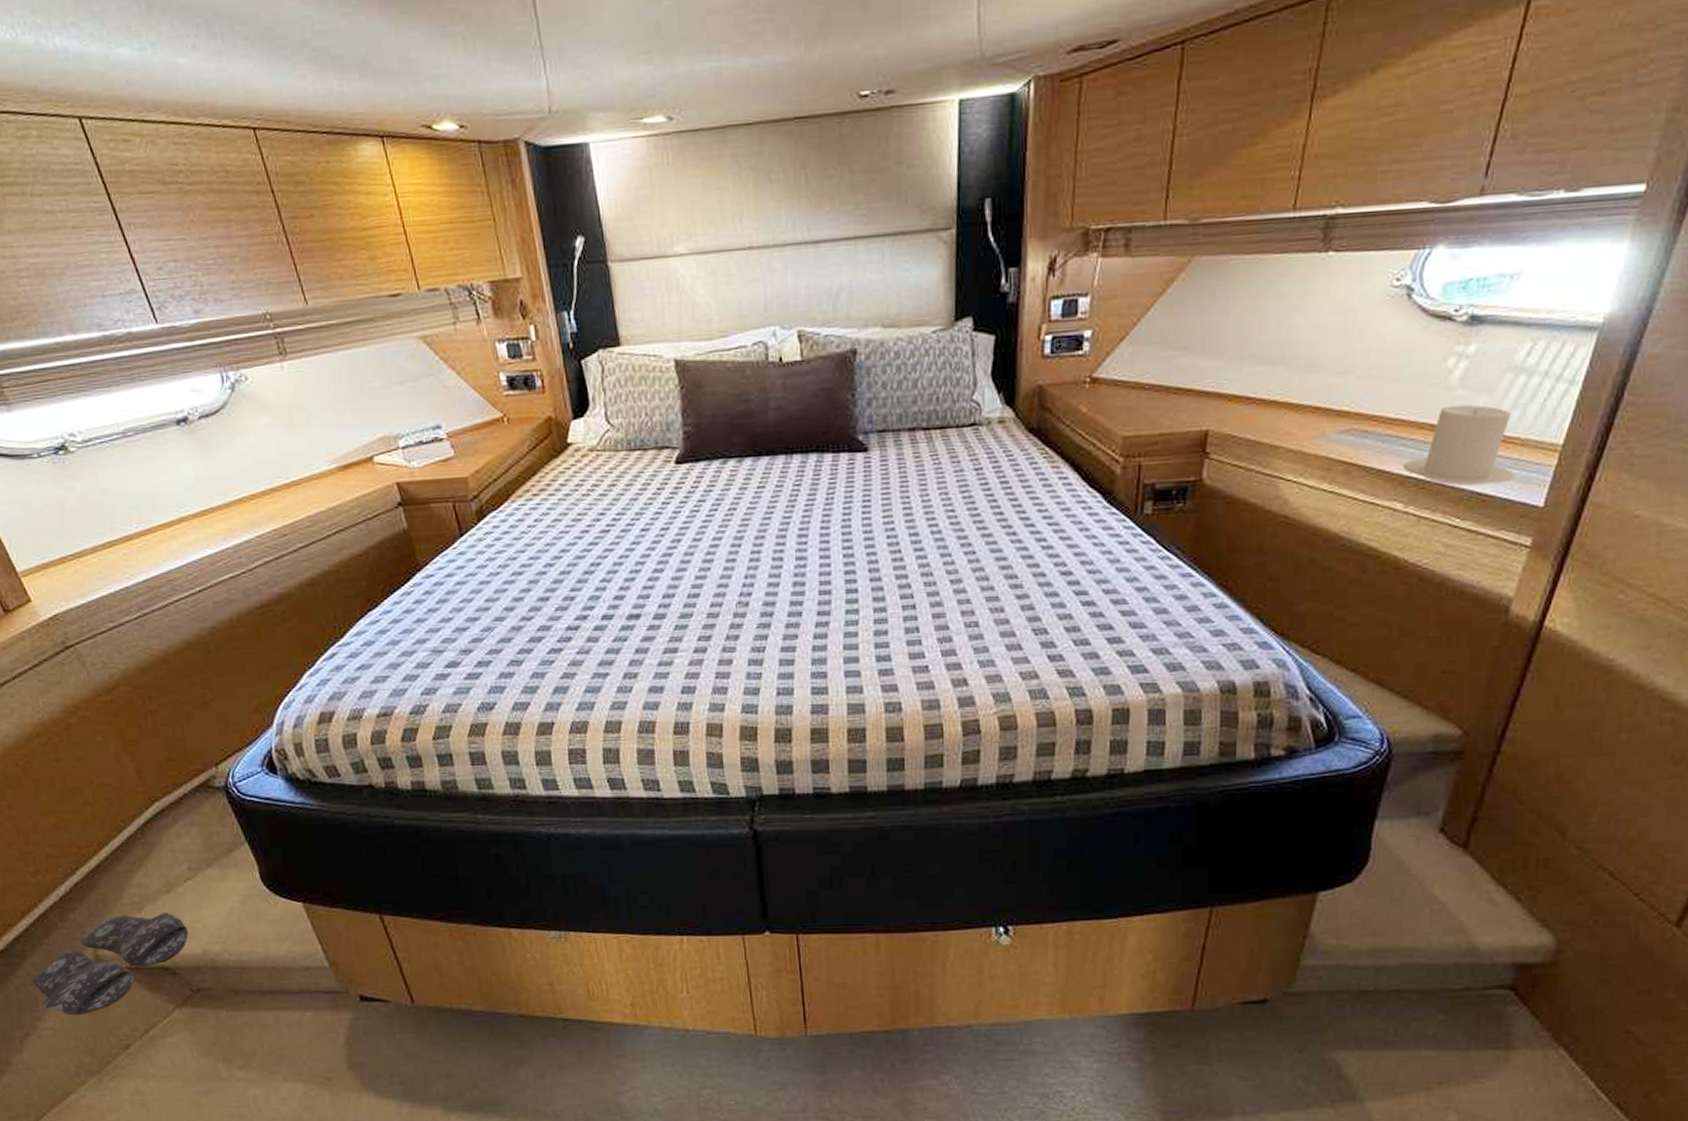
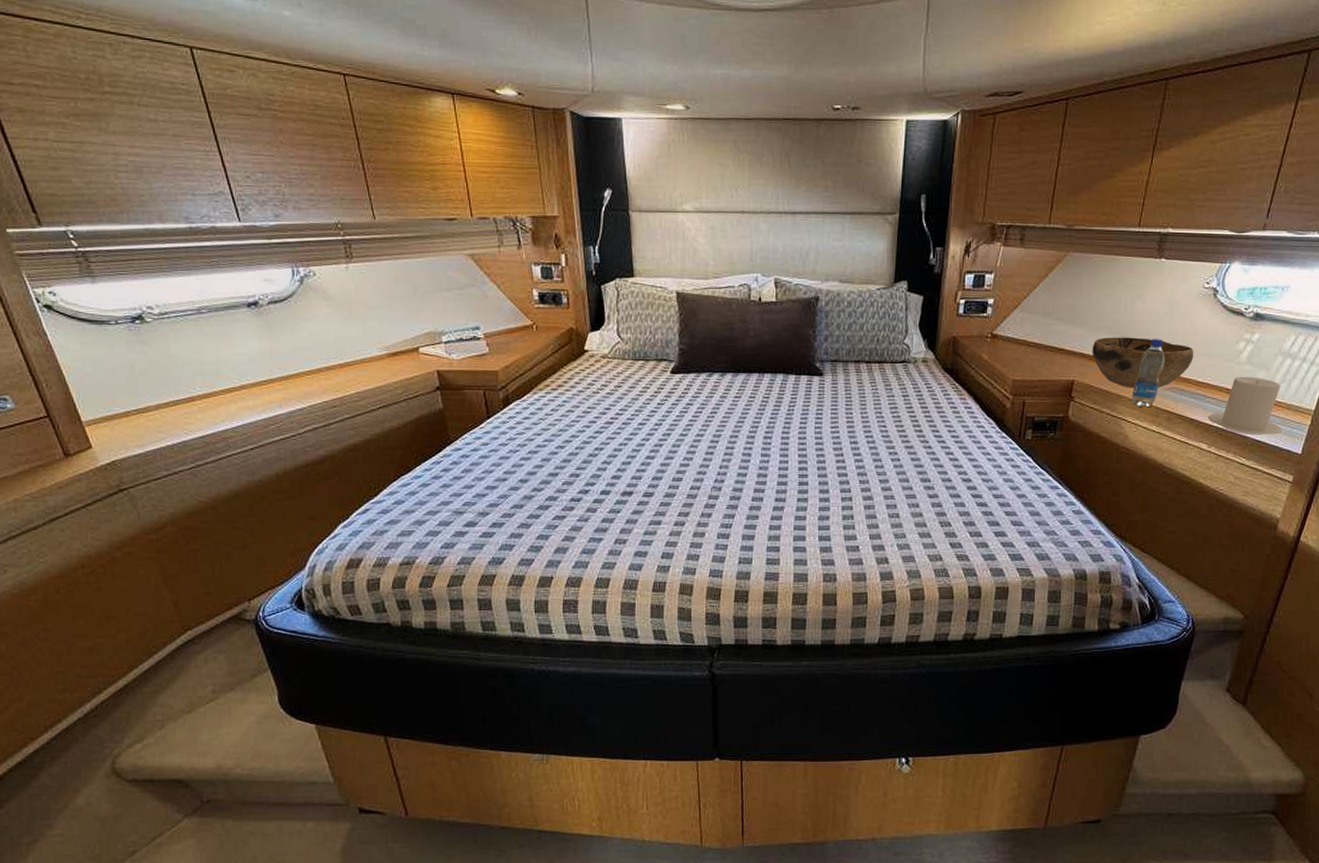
slippers: present [30,912,188,1016] -> none [45,729,205,824]
decorative bowl: none [1232,364,1381,435] -> present [1092,337,1194,389]
bottle: none [1292,364,1338,460] -> present [1132,339,1165,408]

